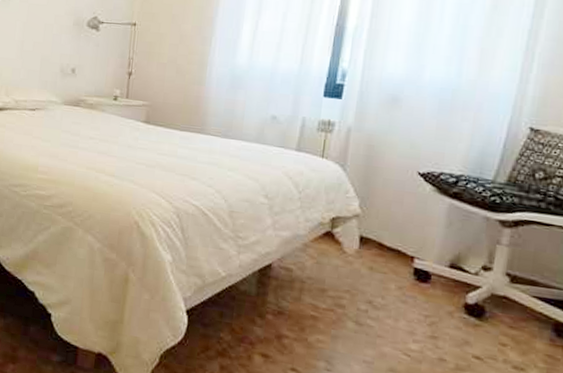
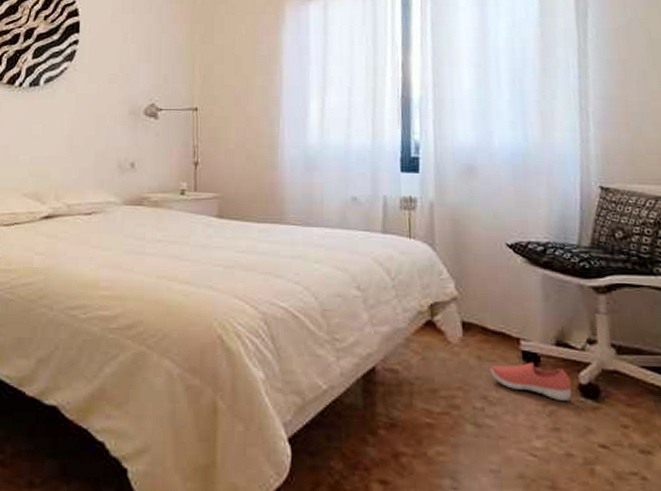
shoe: none [379,276,458,316] -> present [489,362,572,401]

